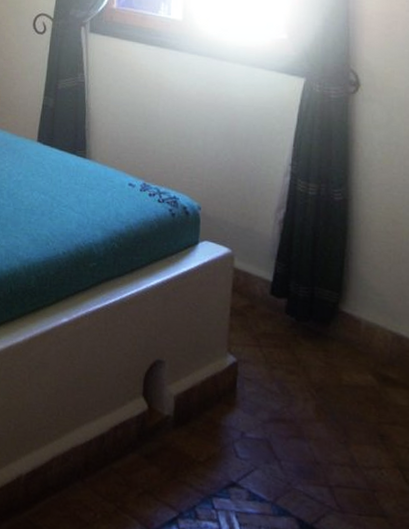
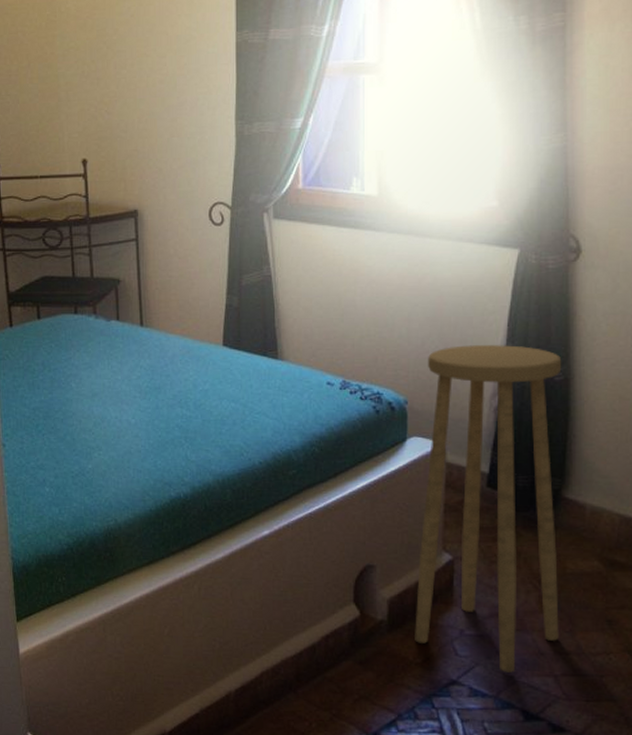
stool: none [198,160,341,480] -> present [415,345,562,673]

